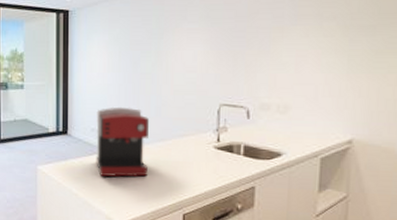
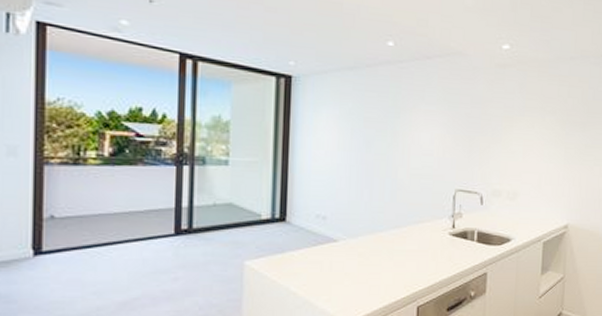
coffee maker: present [96,107,149,177] -> none [320,190,383,271]

